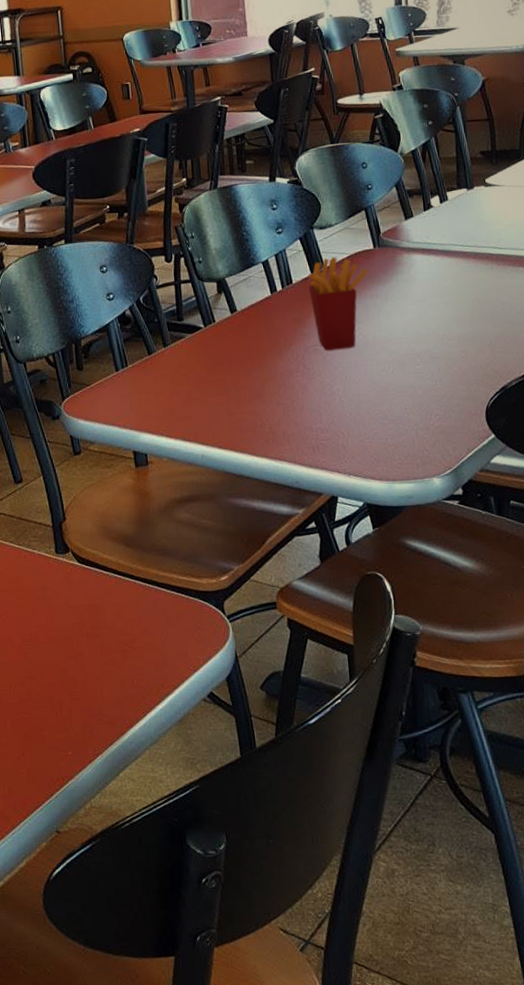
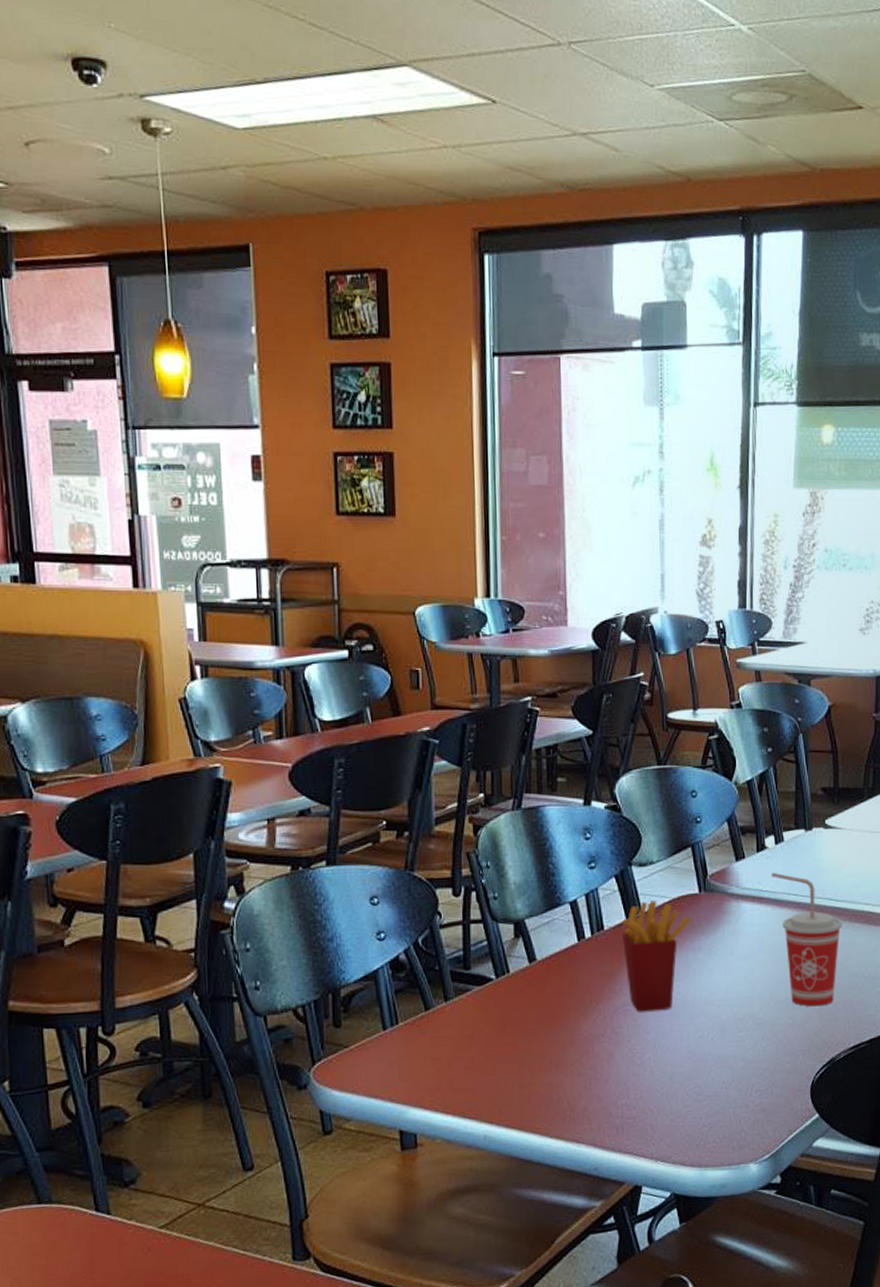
beverage cup: none [438,227,508,342] -> present [771,872,843,1007]

